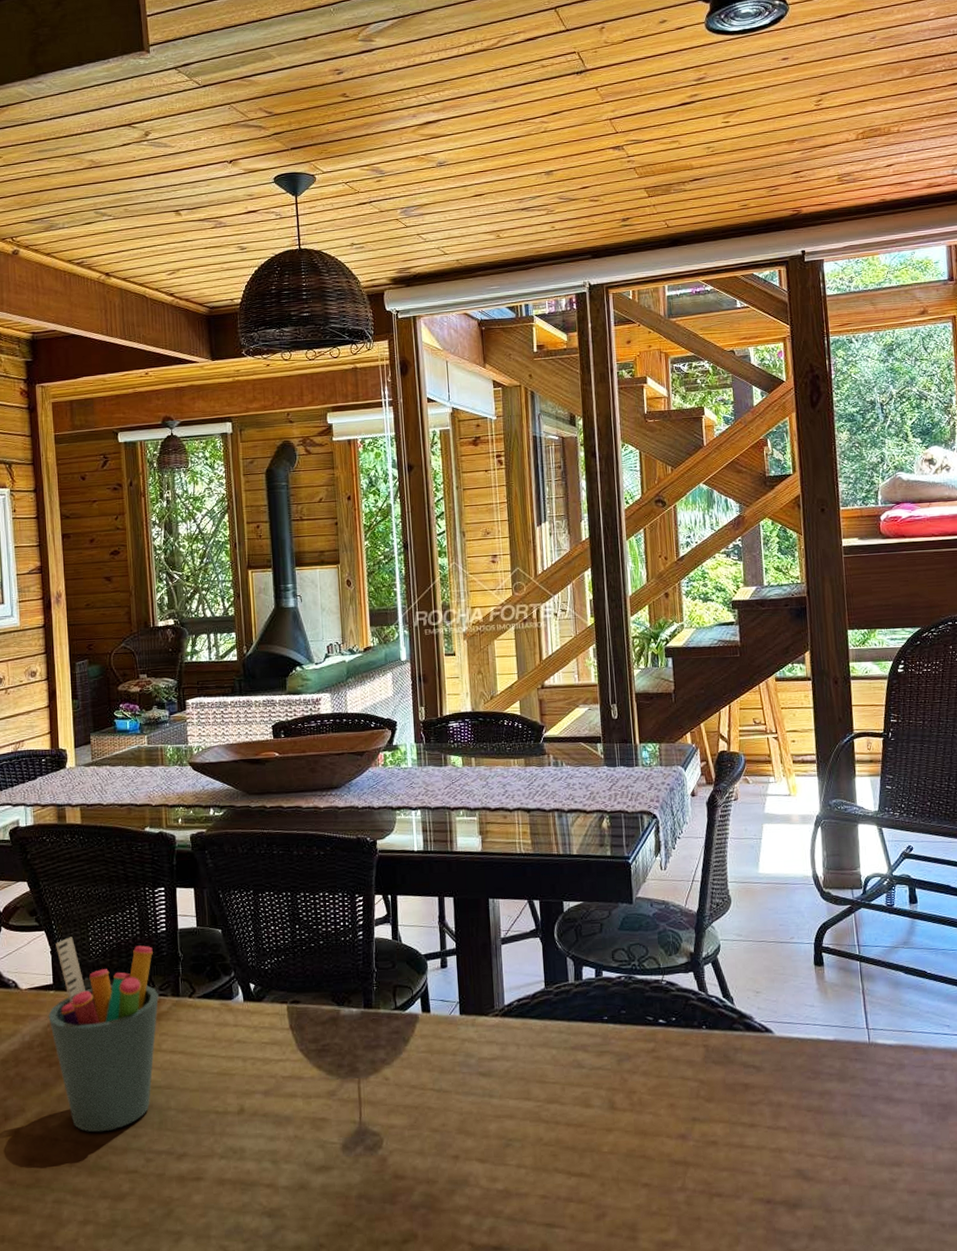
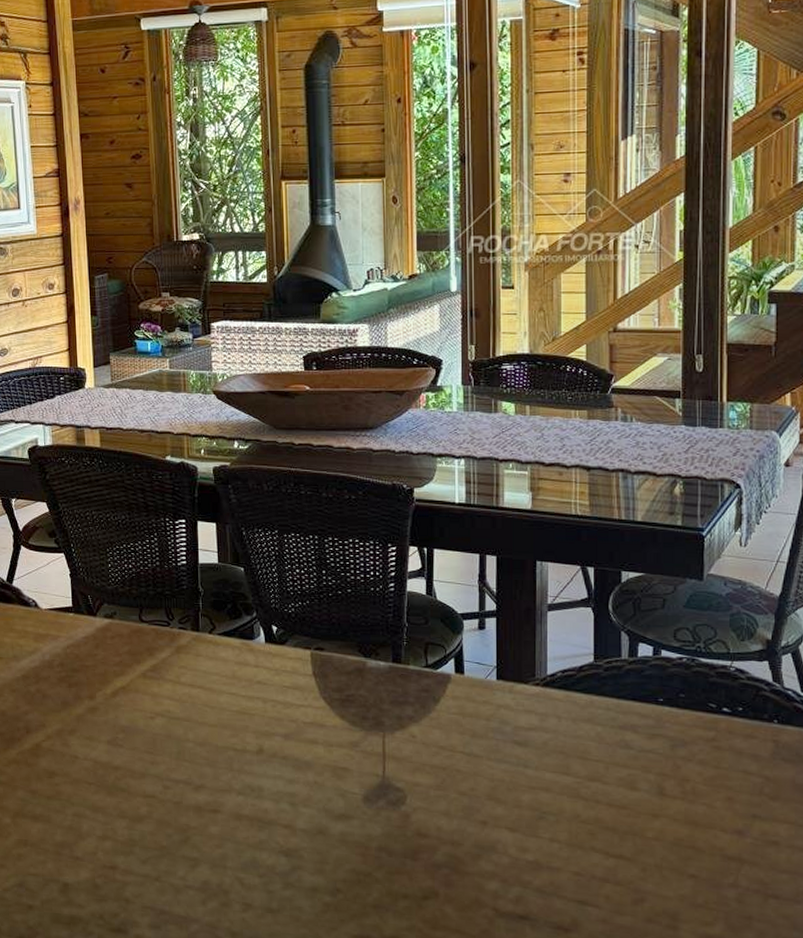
pen holder: present [48,937,159,1133] -> none [68,561,178,755]

